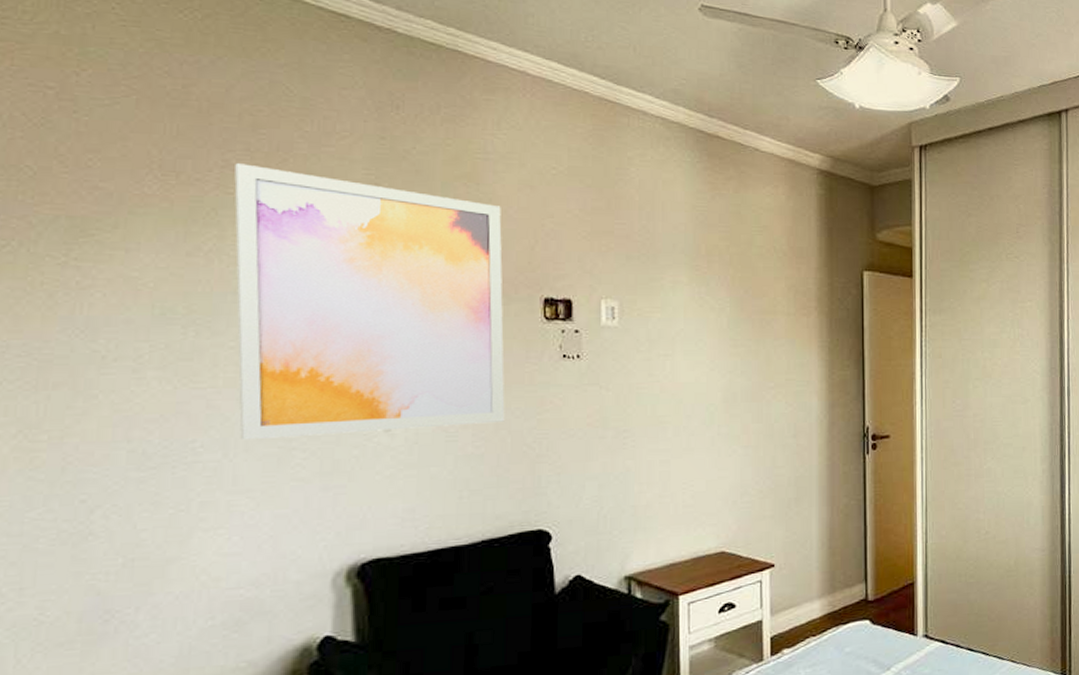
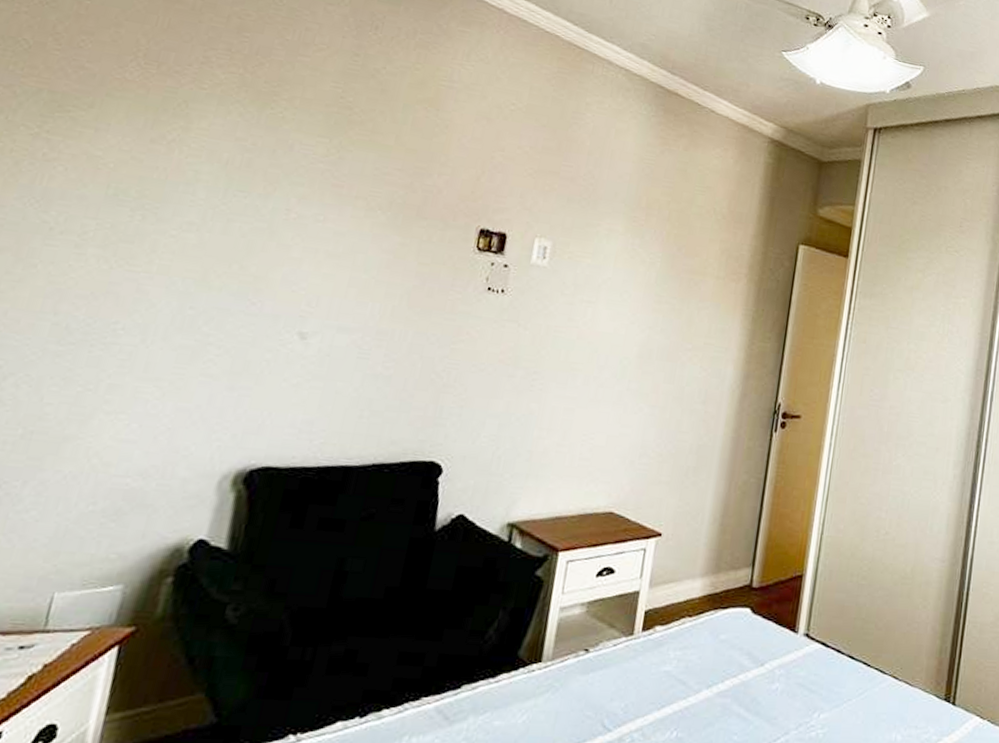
wall art: present [234,163,505,440] -> none [160,61,456,346]

